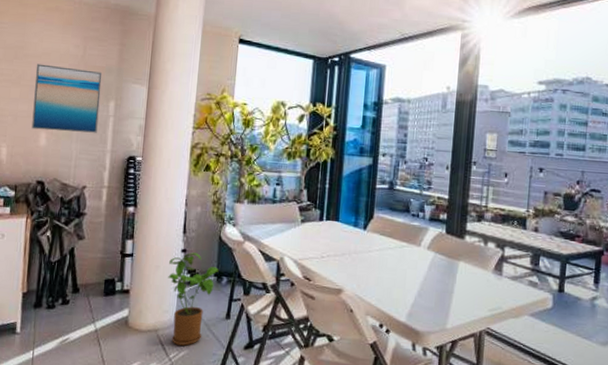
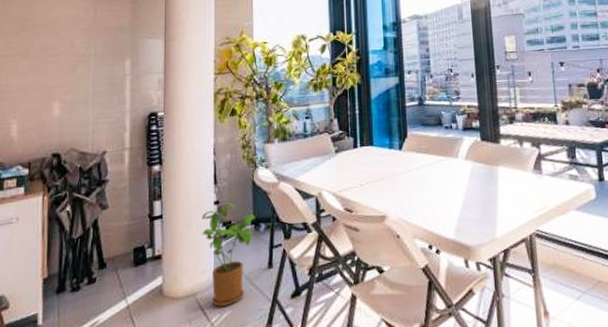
wall art: present [31,64,102,133] -> none [43,32,116,100]

